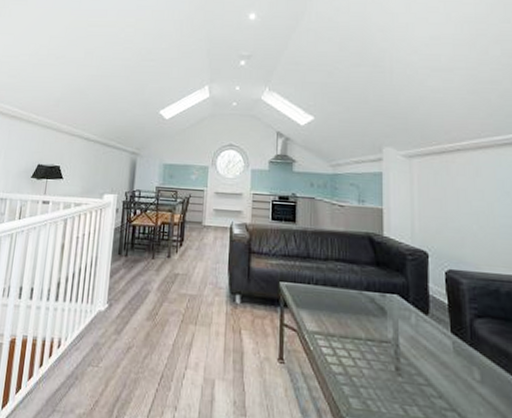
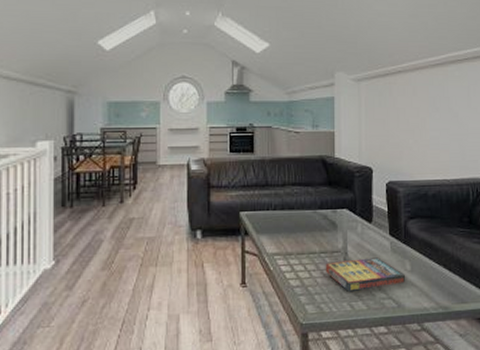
game compilation box: none [372,353,475,395] -> present [325,257,406,292]

